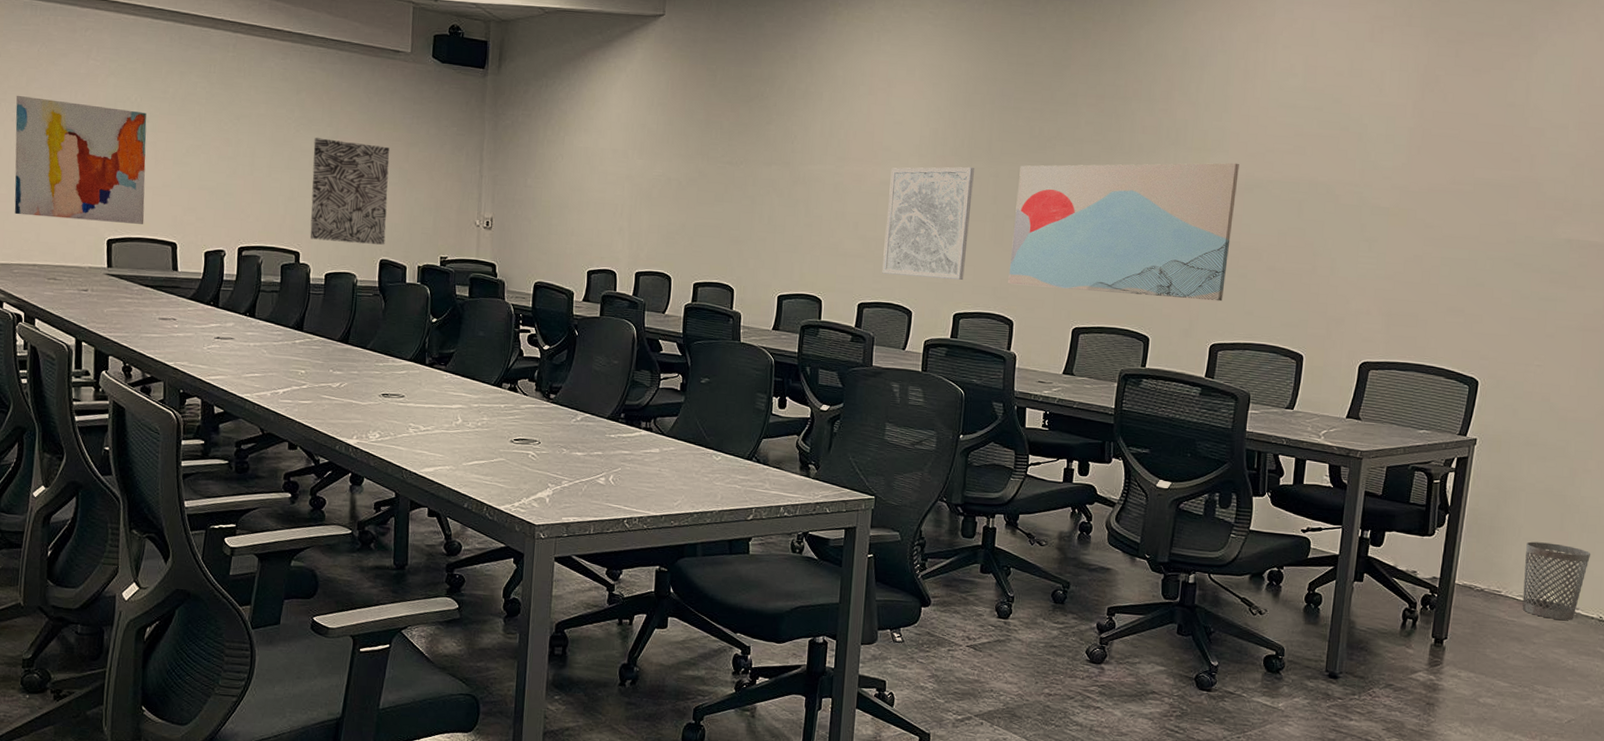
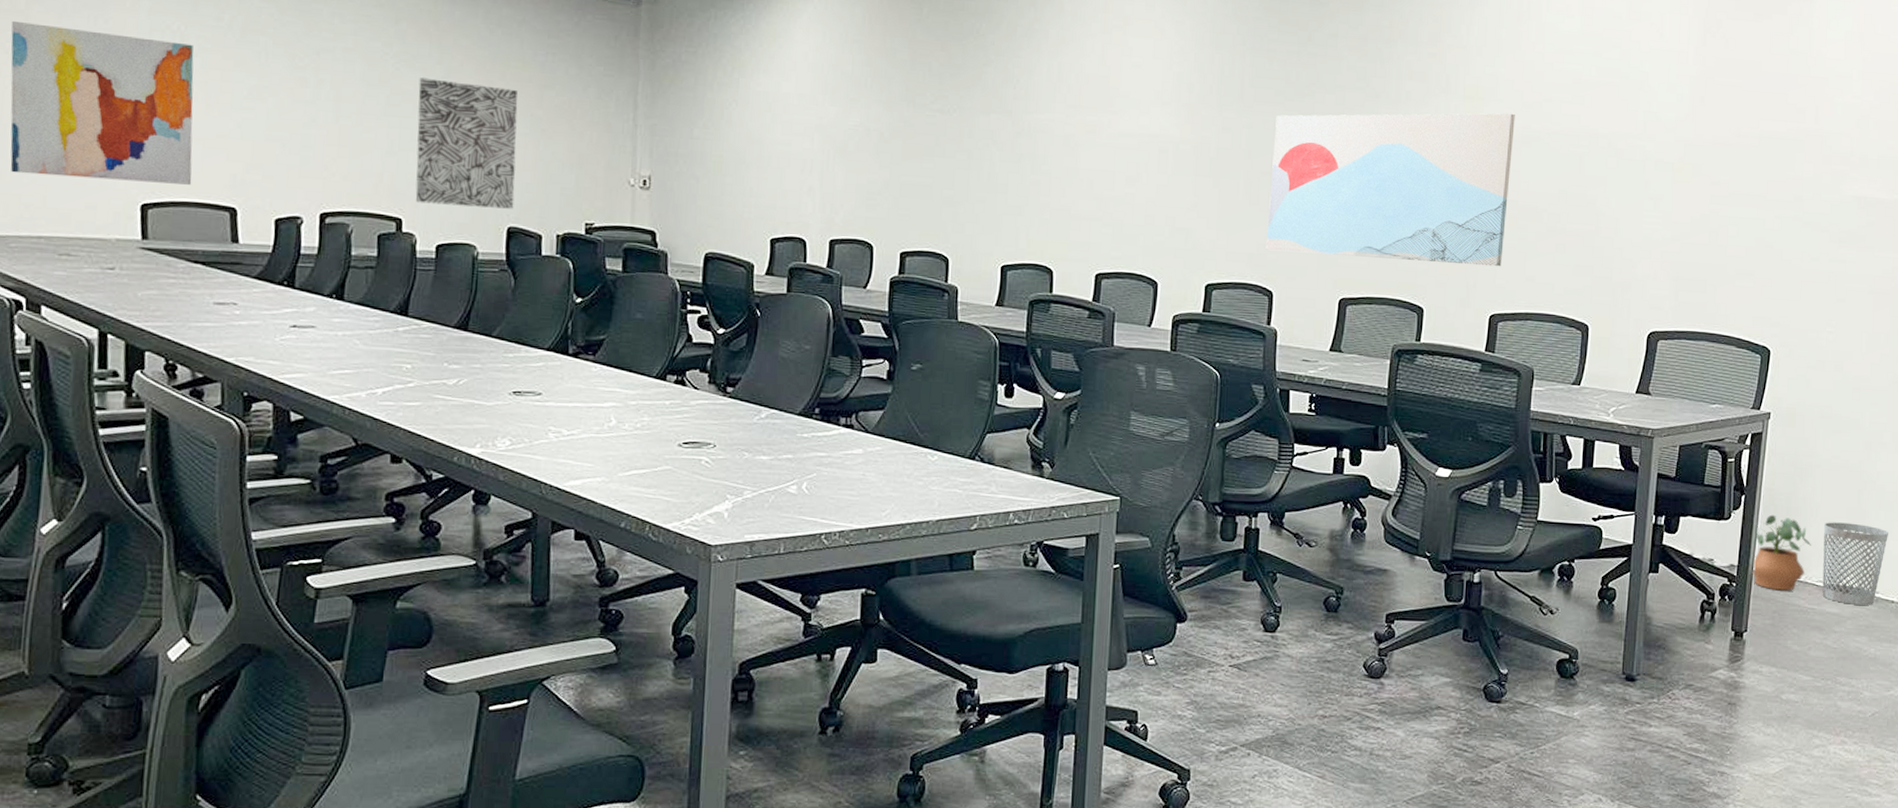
wall art: present [882,166,974,280] -> none [1122,116,1225,245]
potted plant: none [1453,532,1514,604] -> present [1752,514,1812,591]

